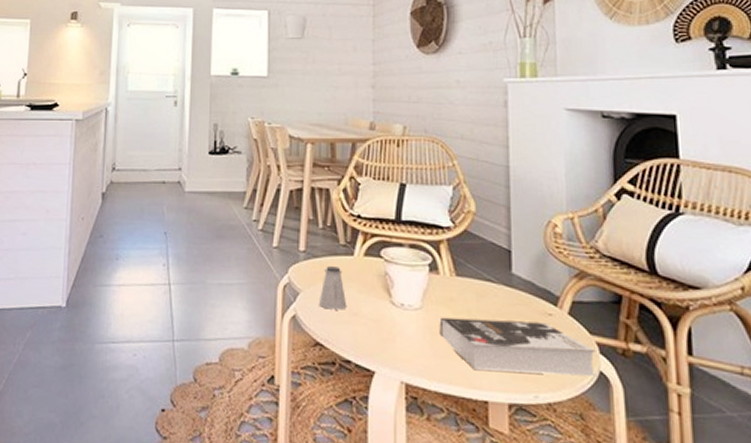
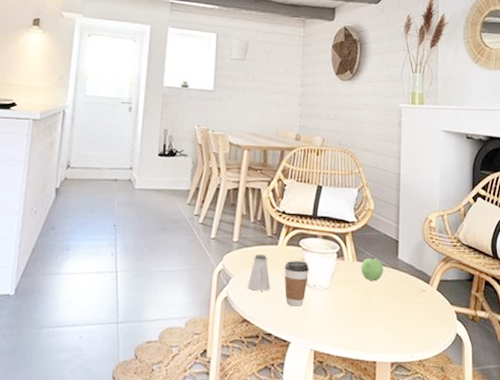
coffee cup: none [363,274,394,330] -> present [284,261,309,307]
book: present [439,317,597,377] -> none [342,295,454,338]
apple: none [461,271,492,302] -> present [360,257,383,282]

